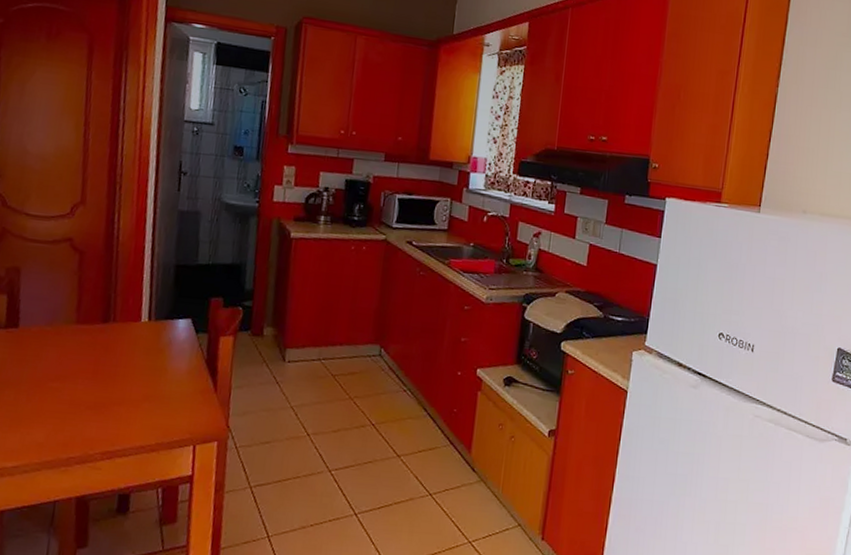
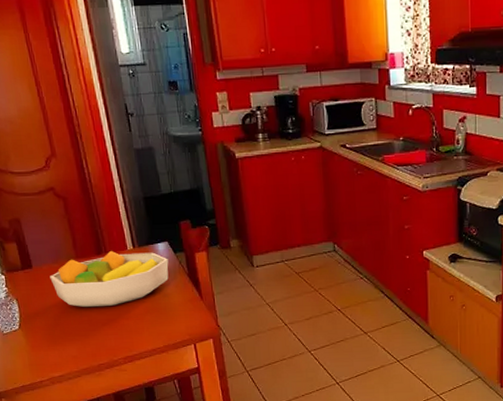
fruit bowl: none [37,319,187,386] -> present [50,250,169,308]

